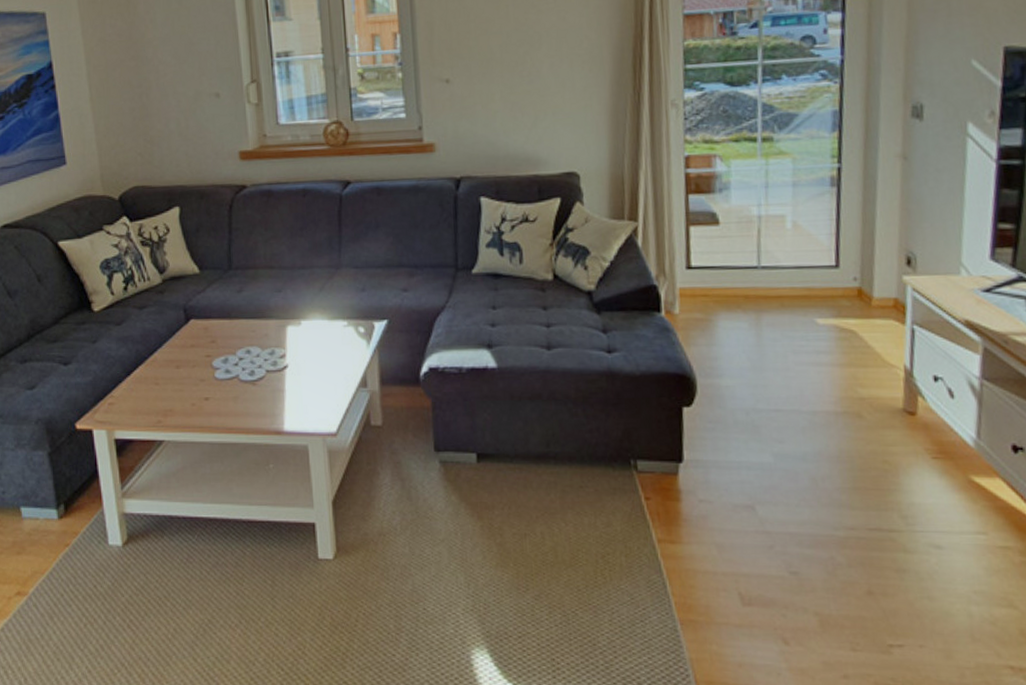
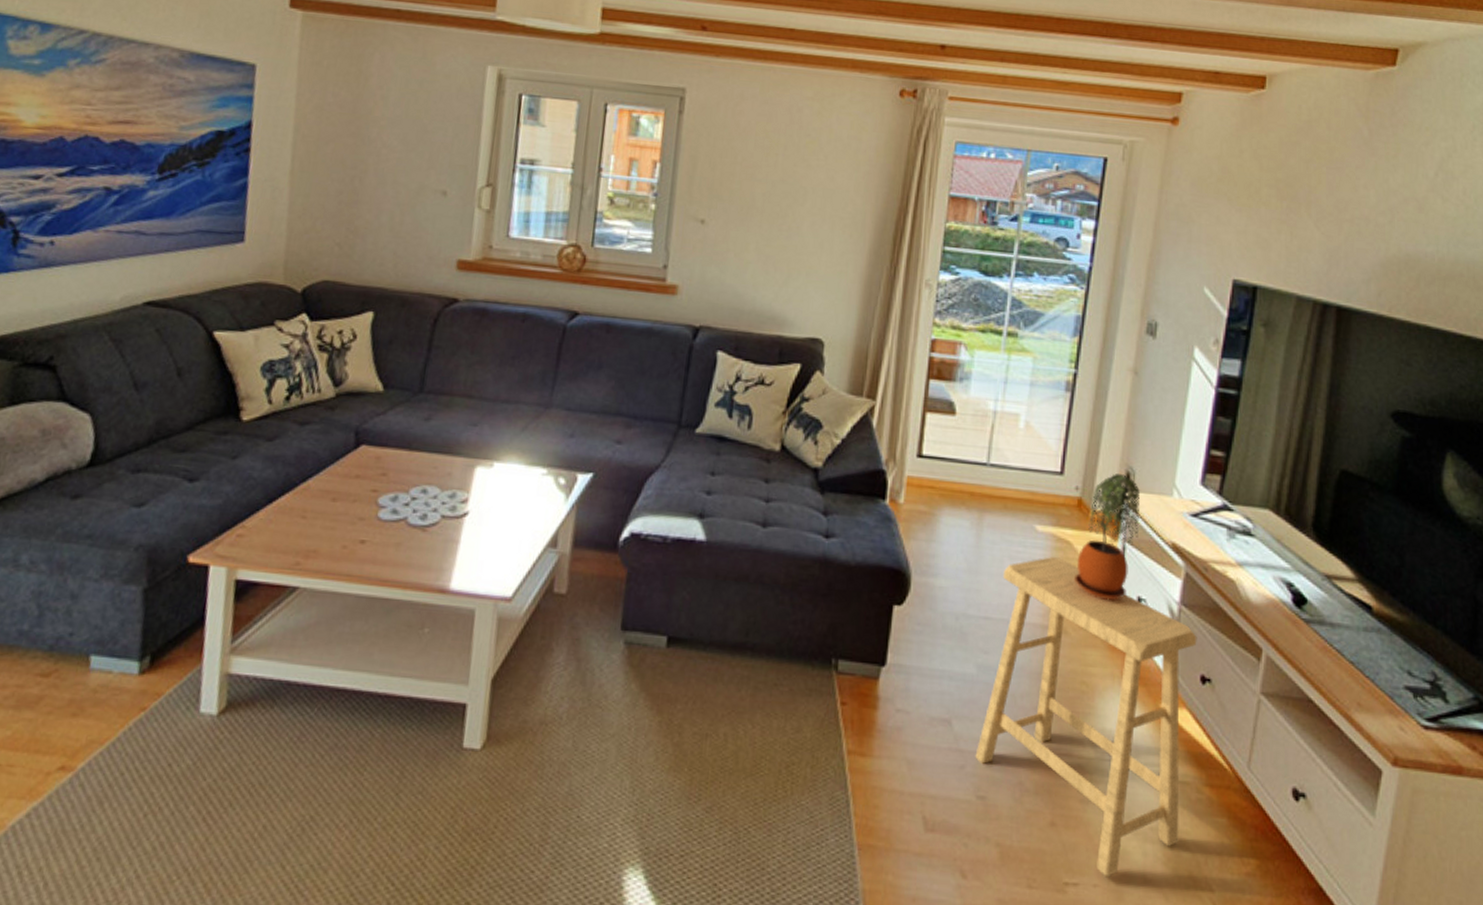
stool: none [782,347,1006,639] -> present [975,557,1197,878]
potted plant: none [864,259,927,382] -> present [1075,473,1140,600]

